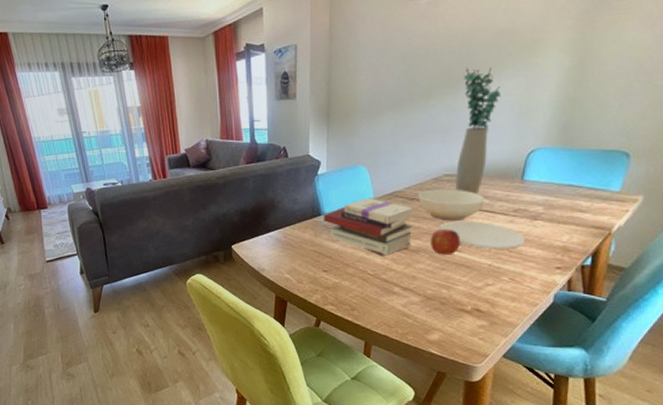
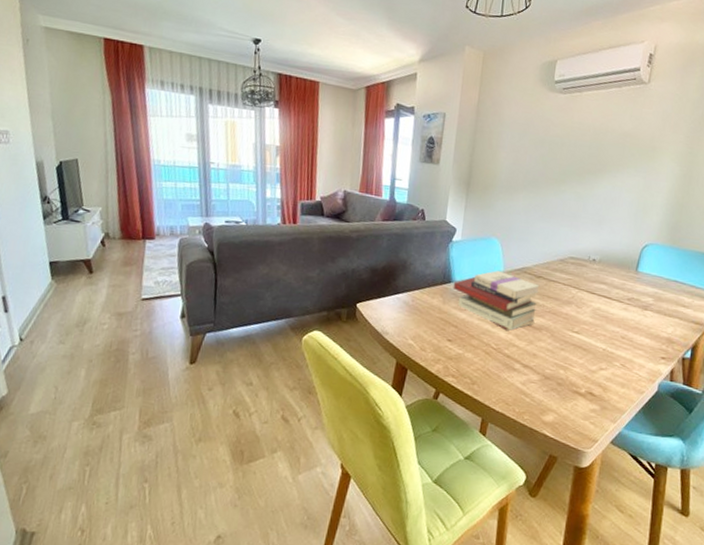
bowl: present [418,189,485,221] -> none [544,269,604,303]
fruit: present [431,229,461,255] -> none [552,309,580,336]
plate: present [438,221,526,249] -> none [560,303,637,336]
vase: present [455,67,502,194] -> none [578,161,623,279]

